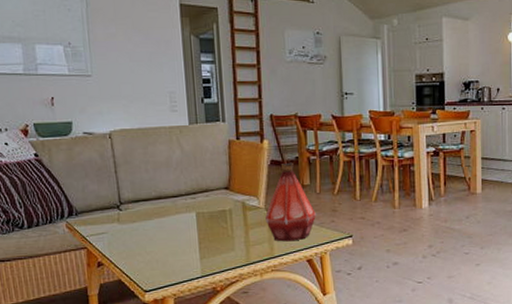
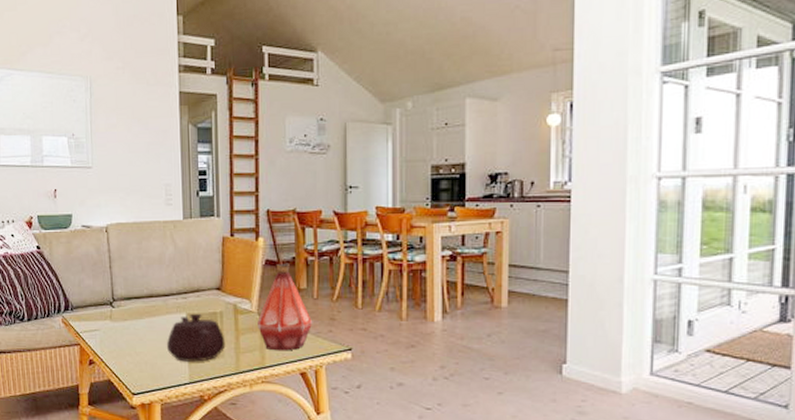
teapot: none [177,211,236,257] -> present [167,313,226,362]

